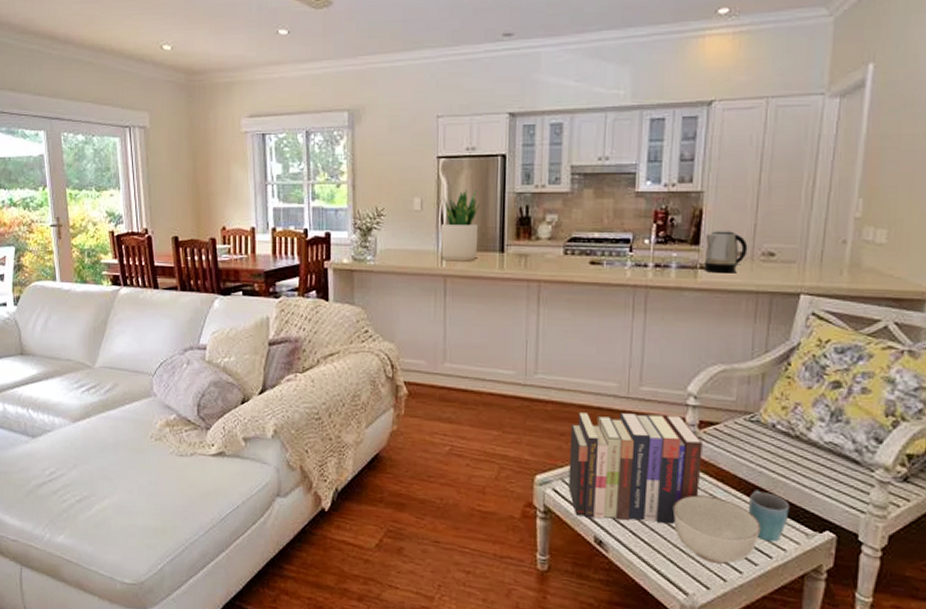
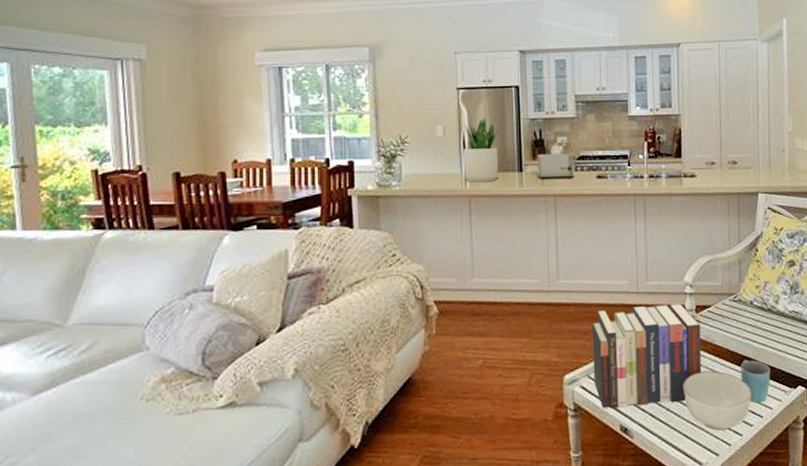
toaster: none [520,233,568,264] -> present [537,153,577,180]
kettle: present [704,231,748,273] -> none [685,145,718,180]

